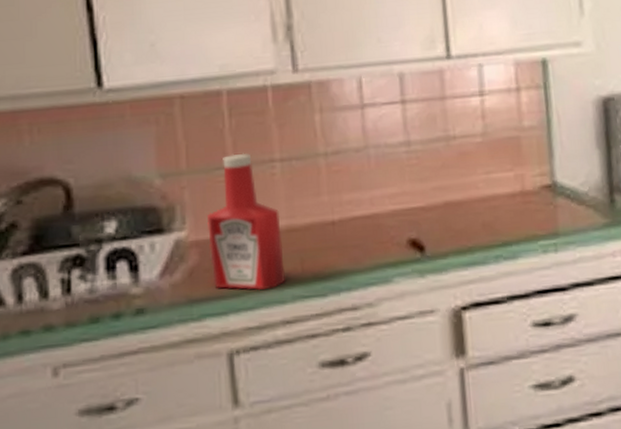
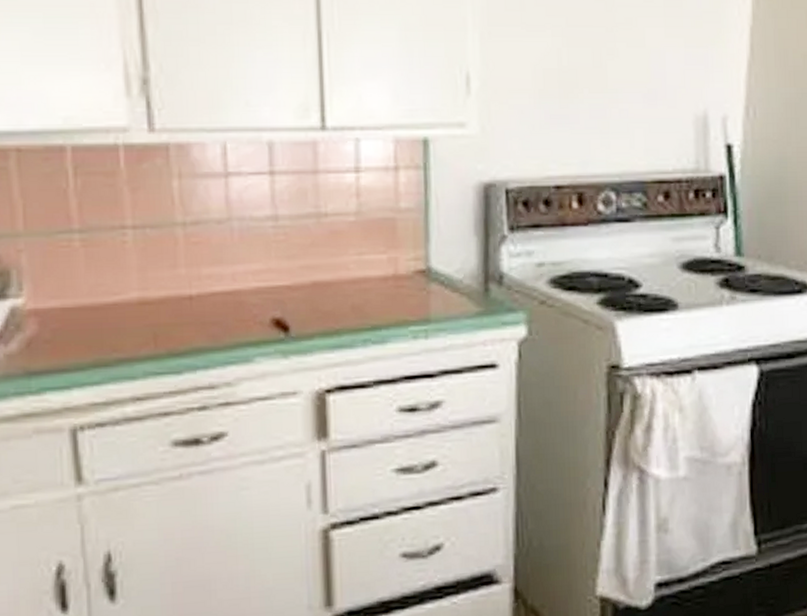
ketchup bottle: present [207,153,286,291] -> none [48,217,137,365]

